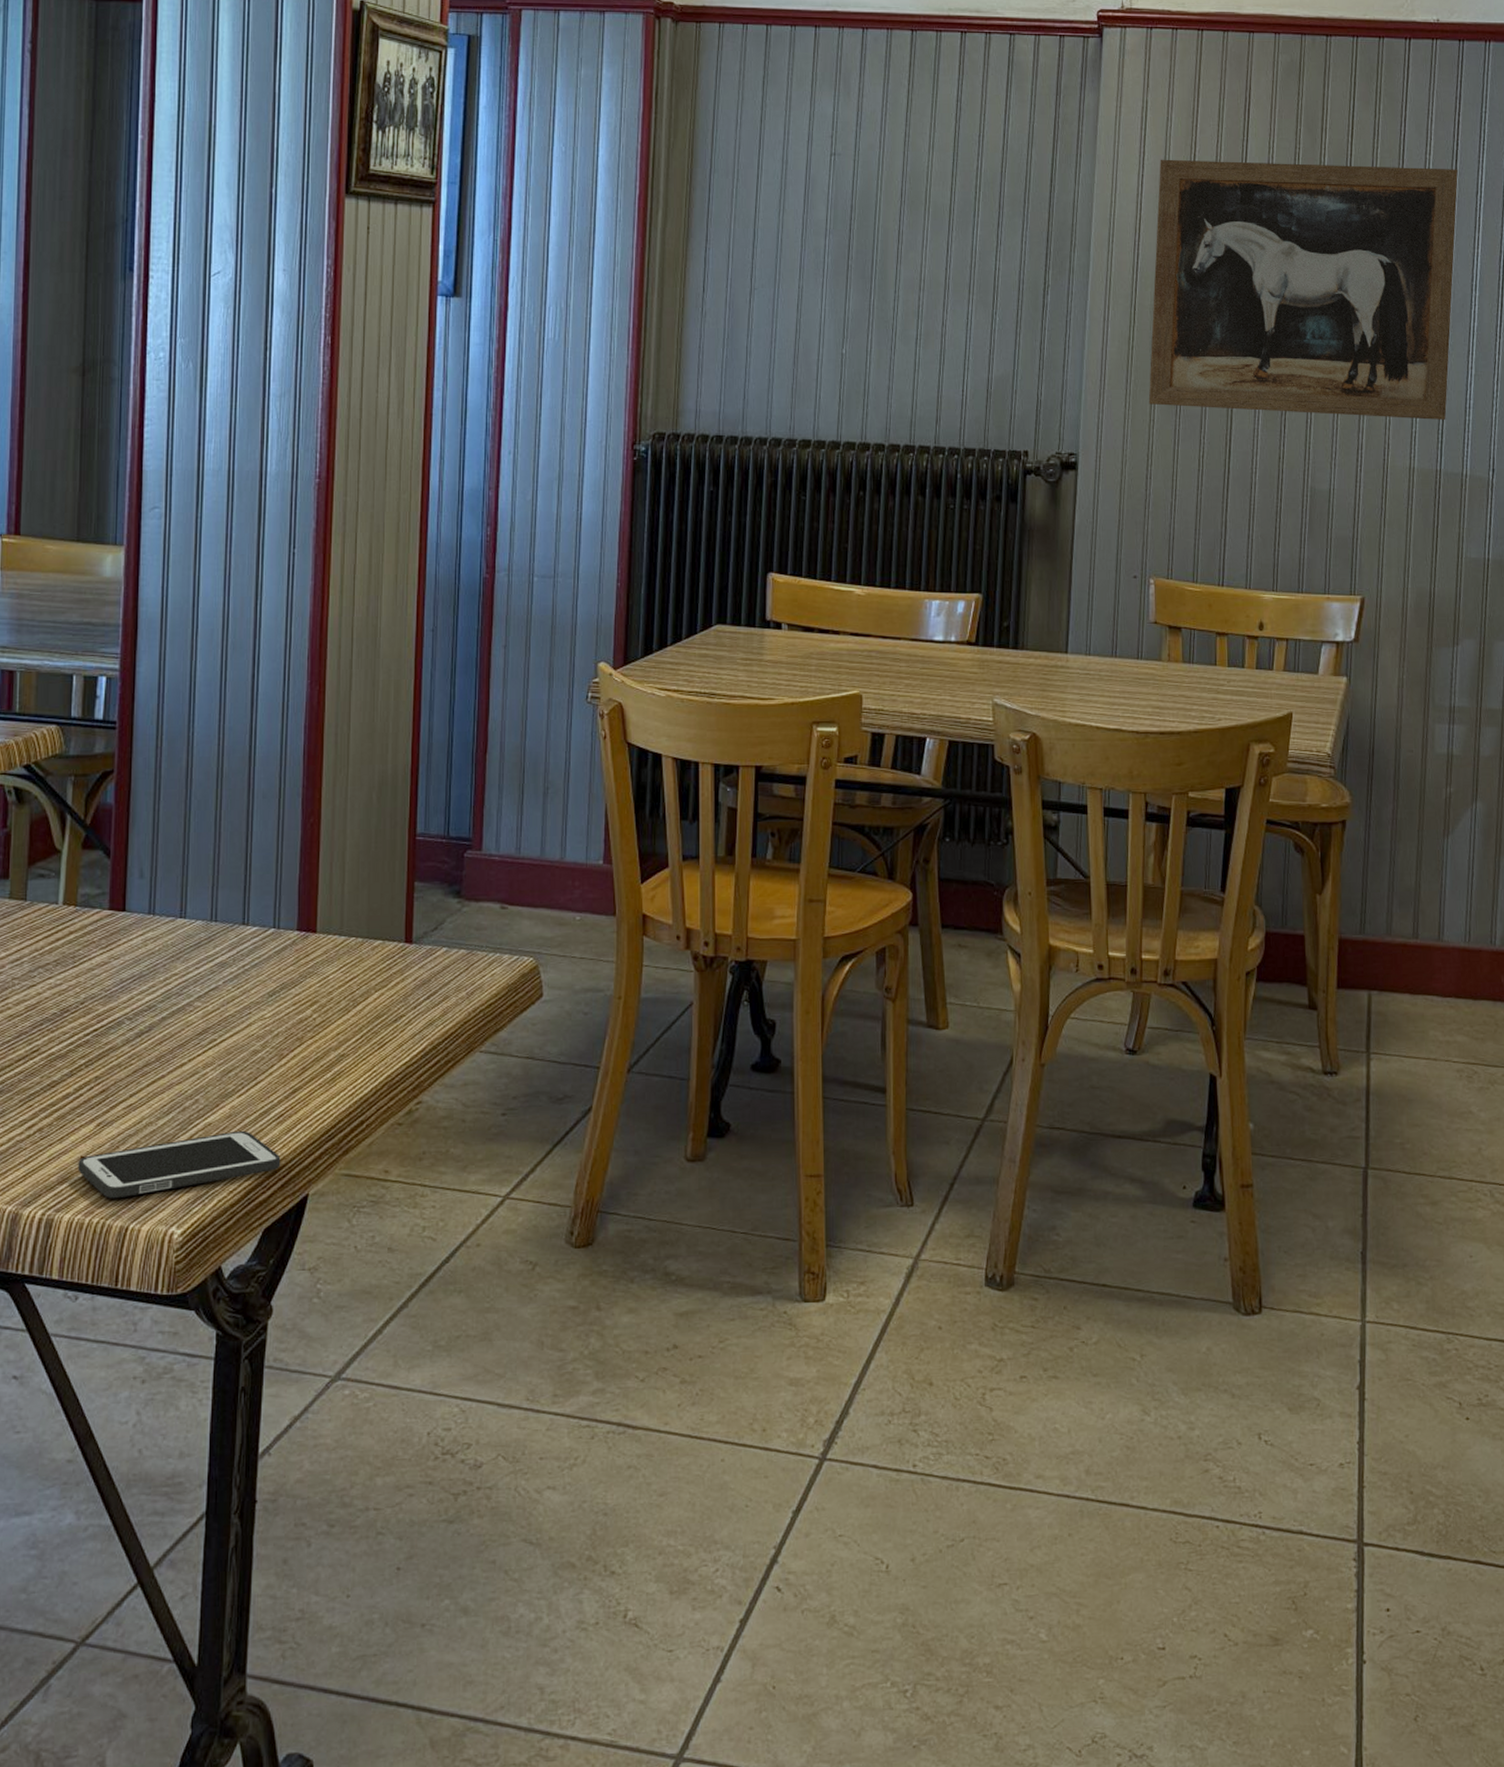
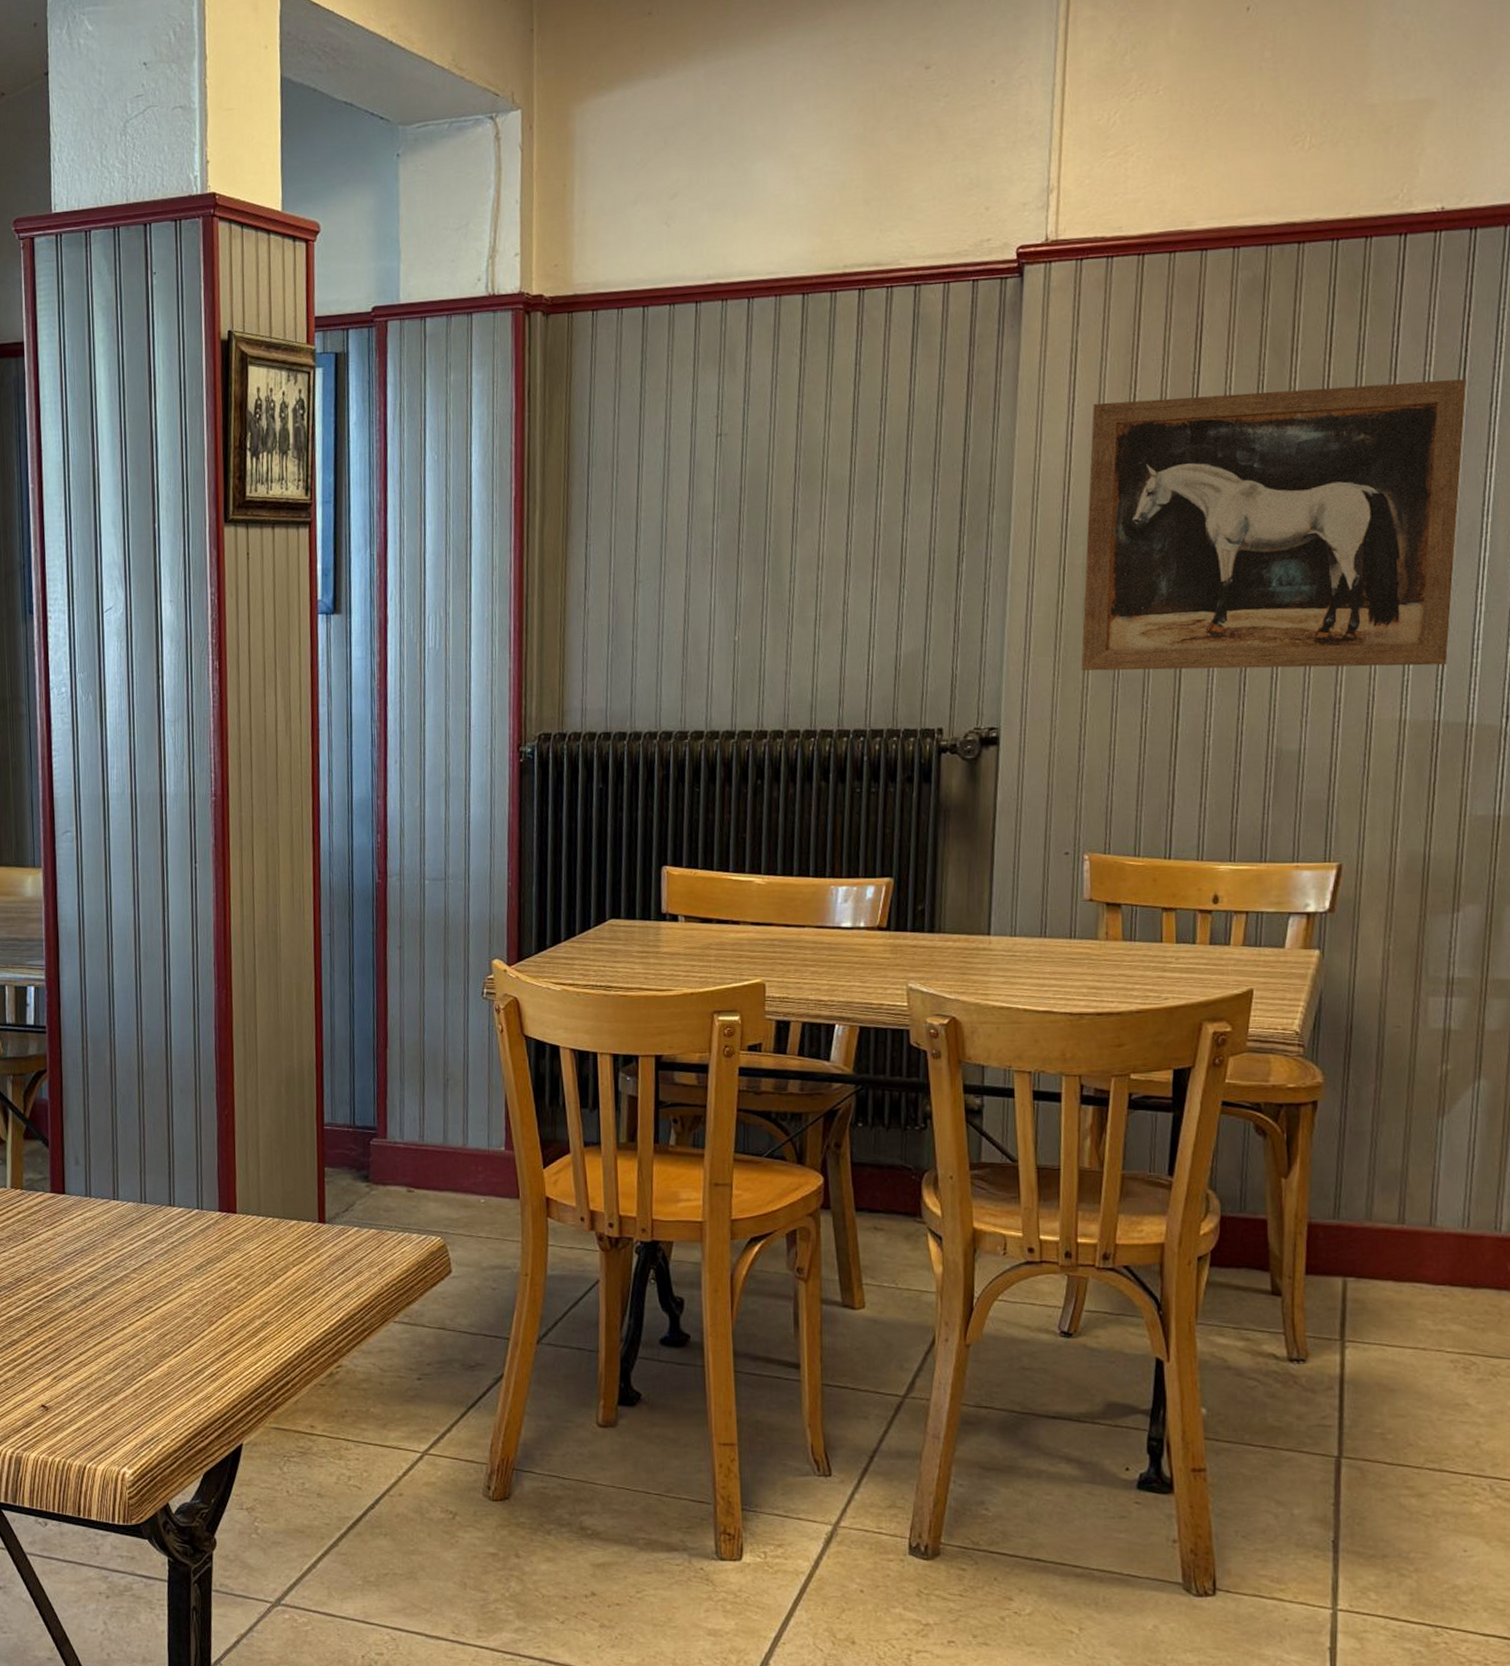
cell phone: present [77,1130,281,1199] -> none [39,1386,216,1442]

